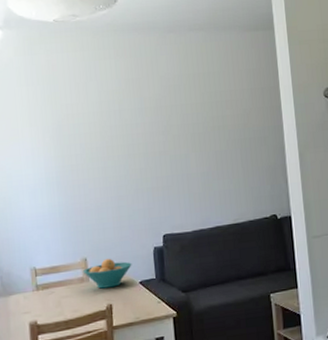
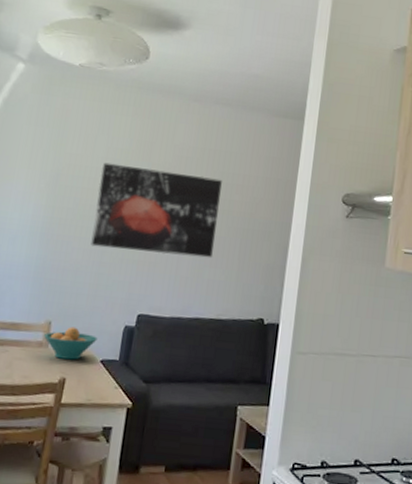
wall art: none [98,99,218,184] -> present [91,162,222,258]

